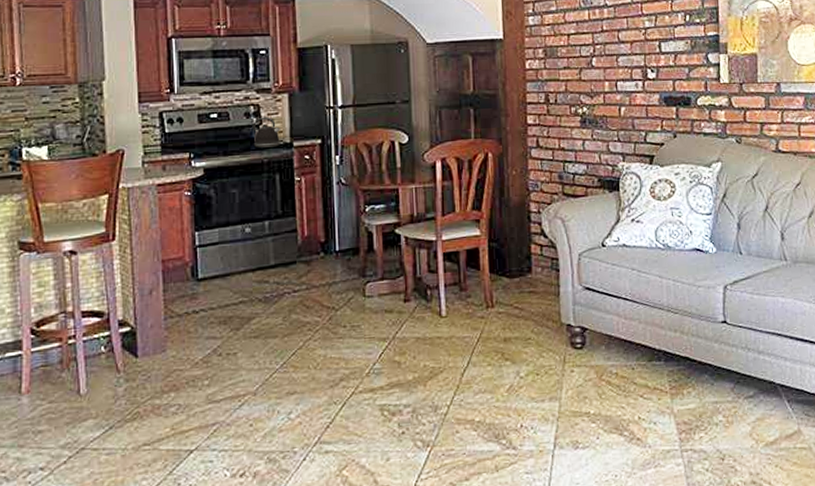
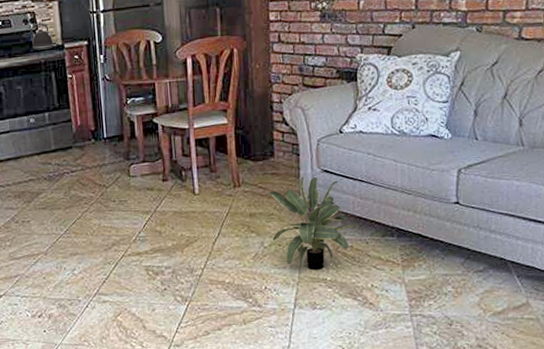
potted plant: none [525,295,622,403] -> present [268,177,357,270]

